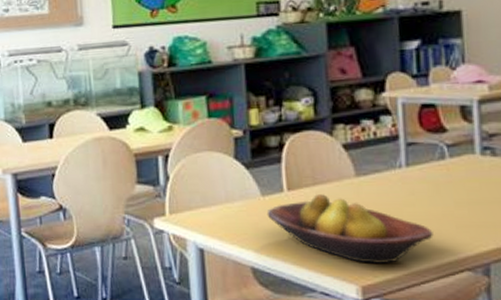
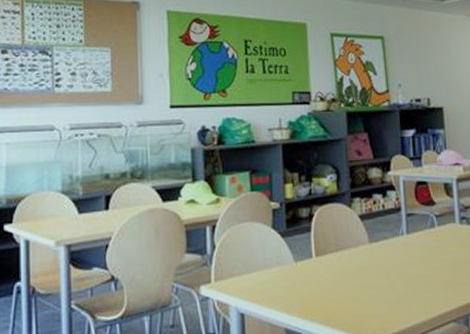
fruit bowl: present [266,194,433,263] -> none [298,259,428,320]

